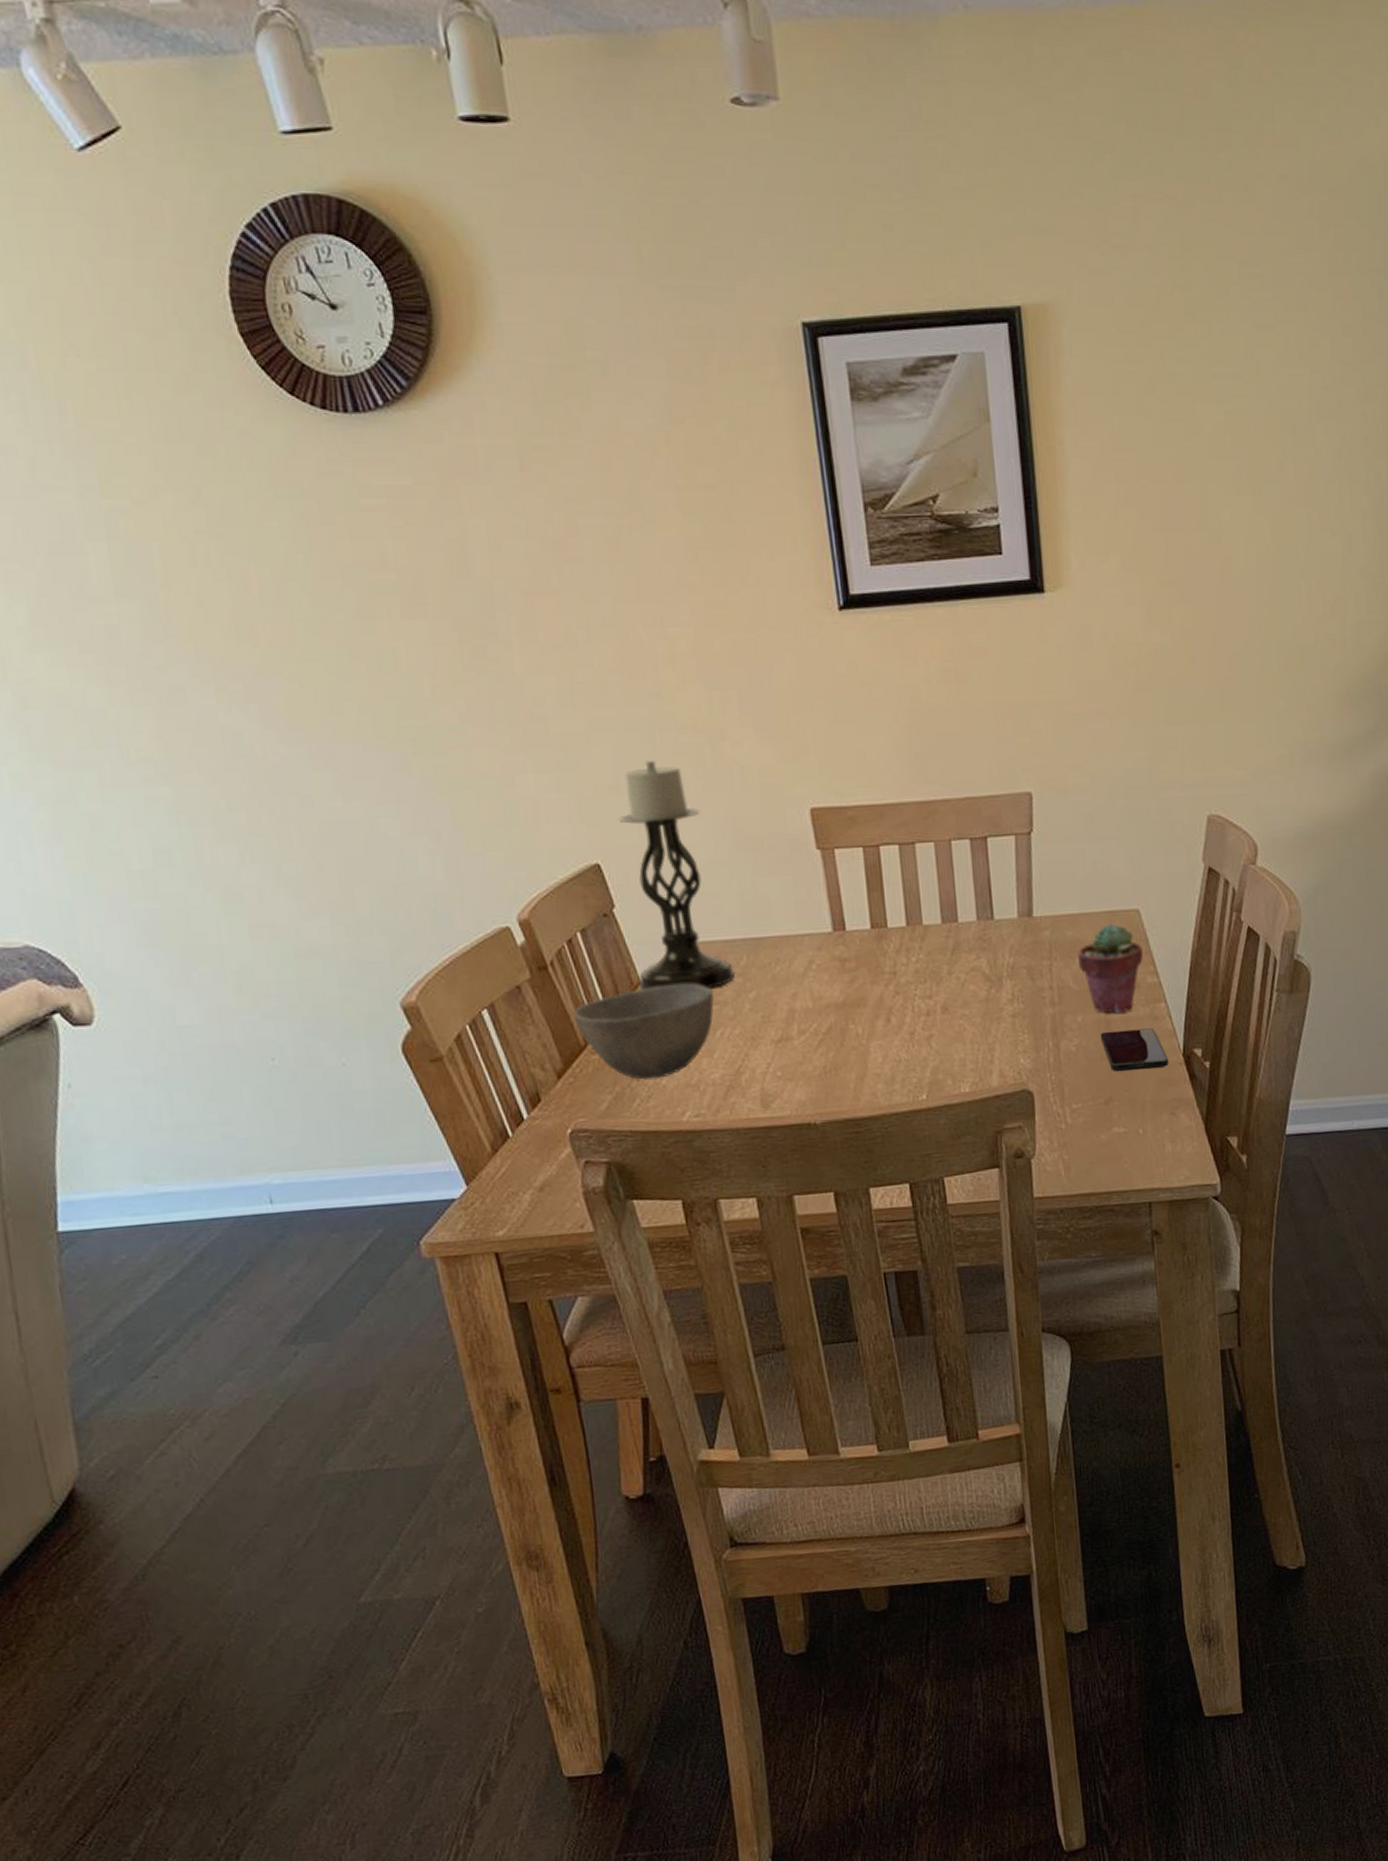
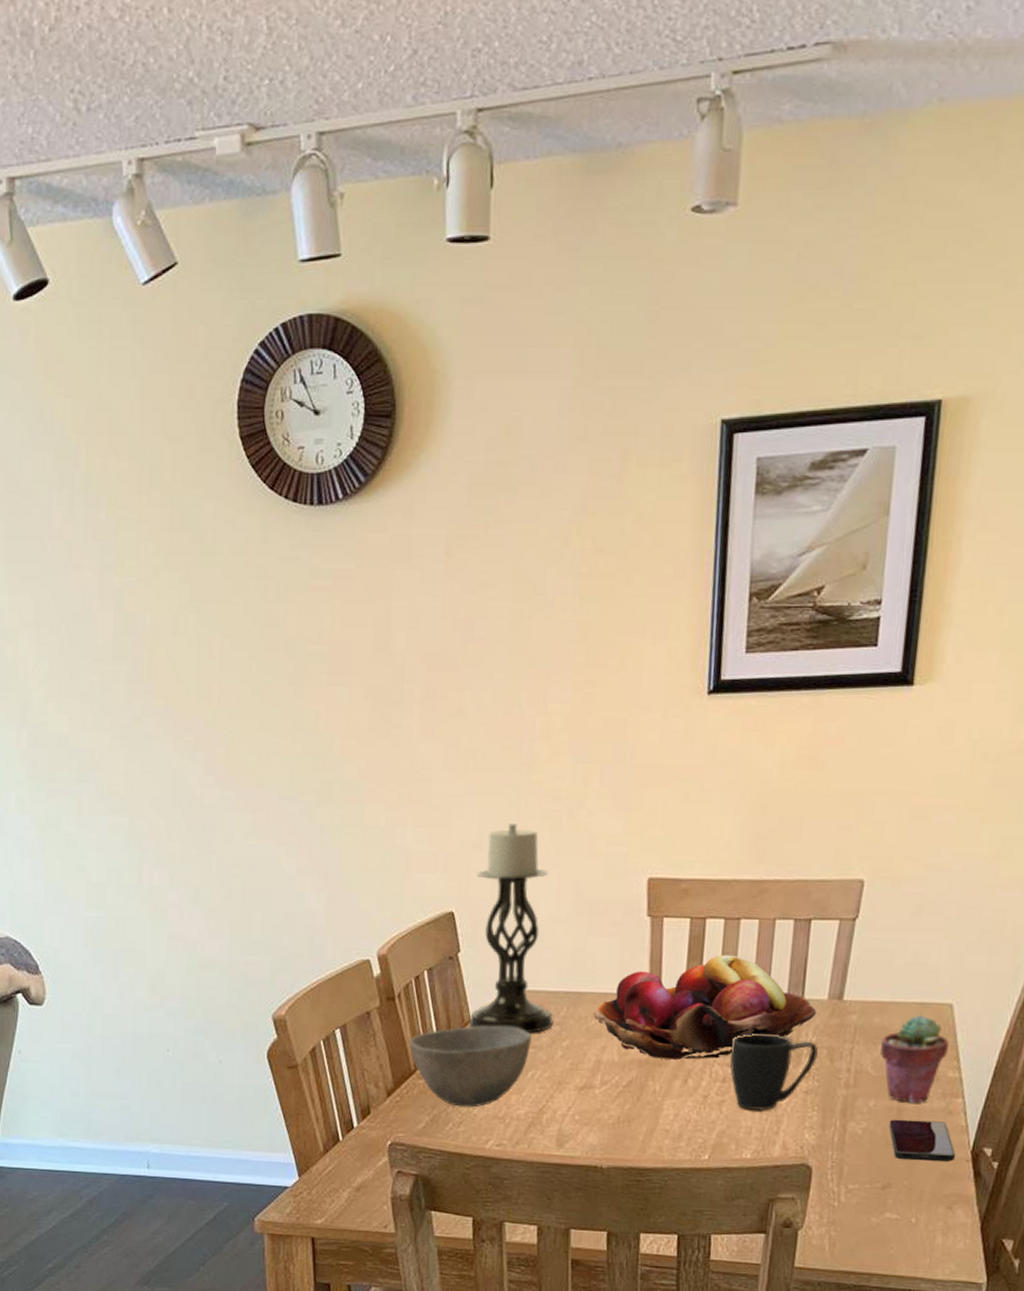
fruit basket: none [777,881,1010,1000] -> present [594,954,817,1060]
mug: none [928,959,1018,1042] -> present [730,1033,818,1111]

